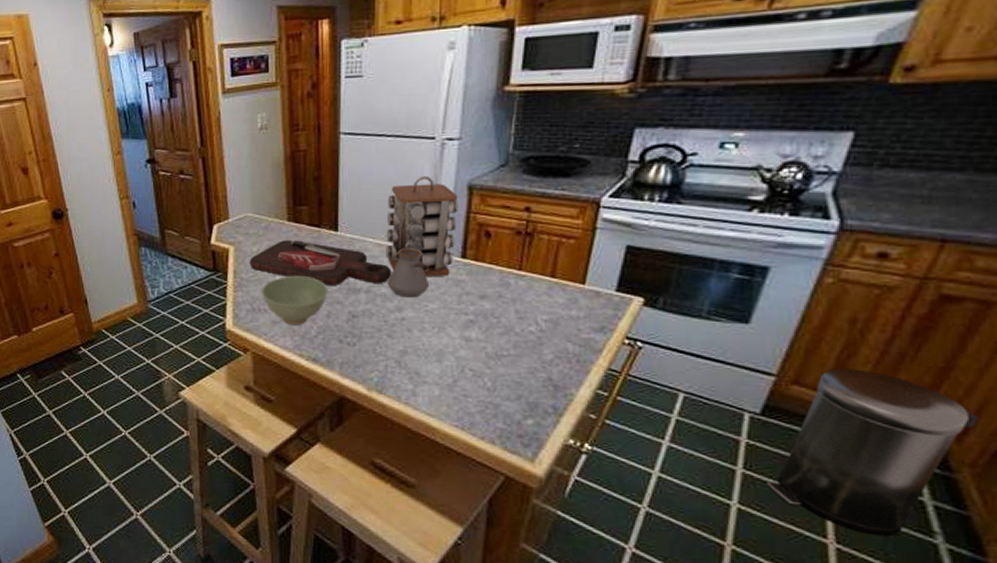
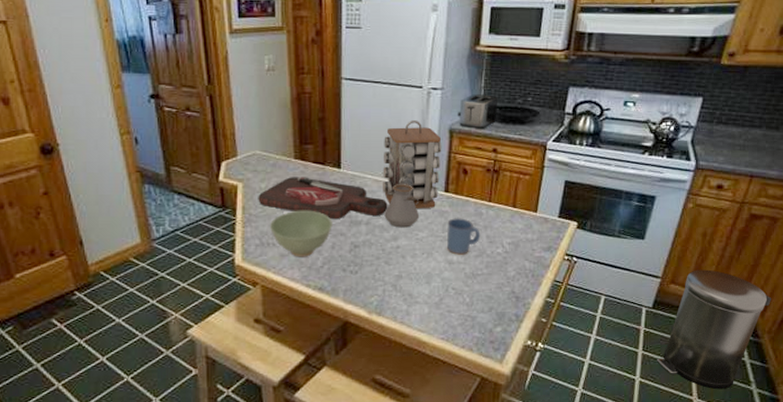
mug: none [464,287,507,331] -> present [447,217,481,255]
toaster: none [478,142,533,184] -> present [457,94,498,129]

